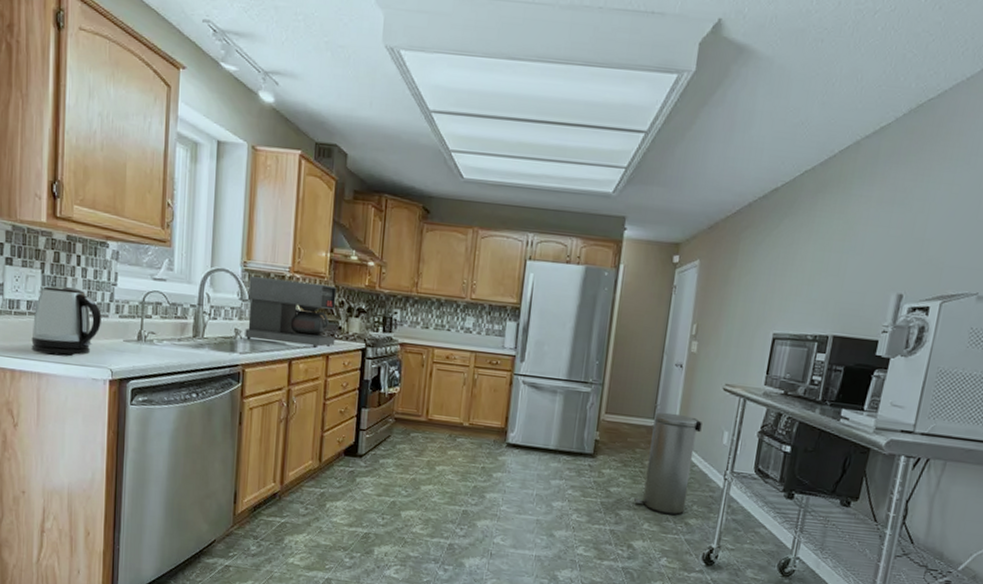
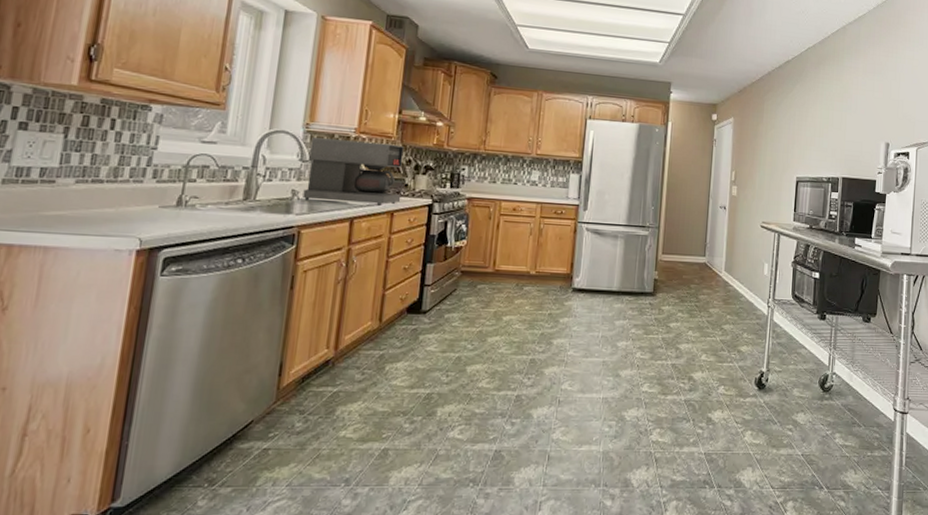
kettle: present [31,286,101,355] -> none [38,151,135,226]
pedal bin: present [633,412,702,516] -> none [691,249,746,345]

